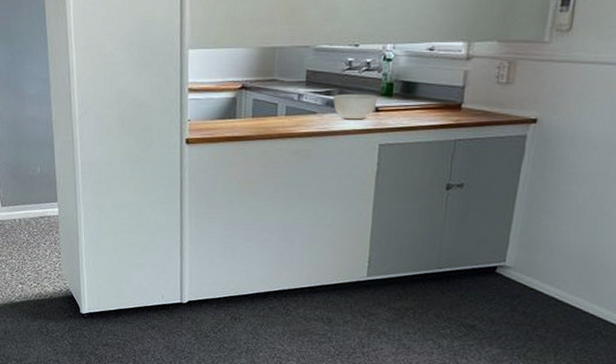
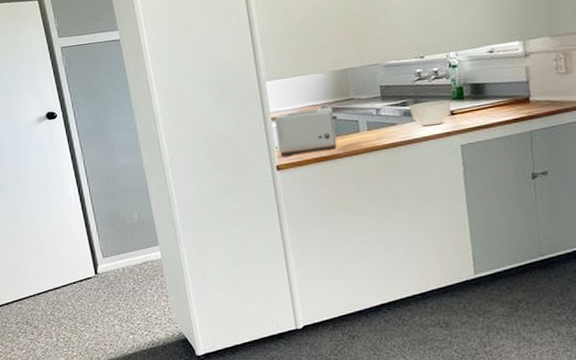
toaster: none [191,85,256,132] -> present [274,106,337,157]

